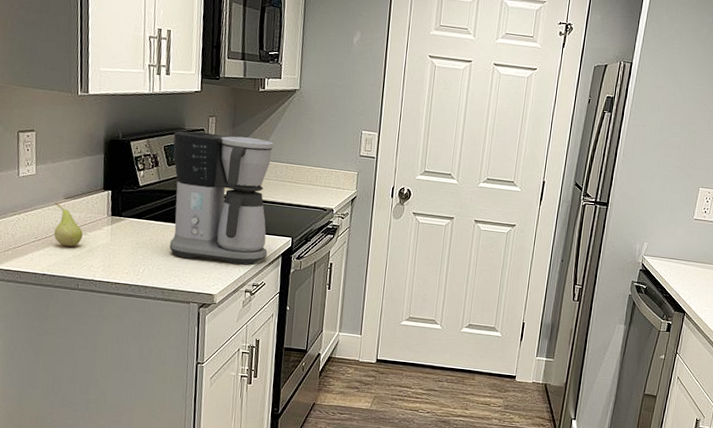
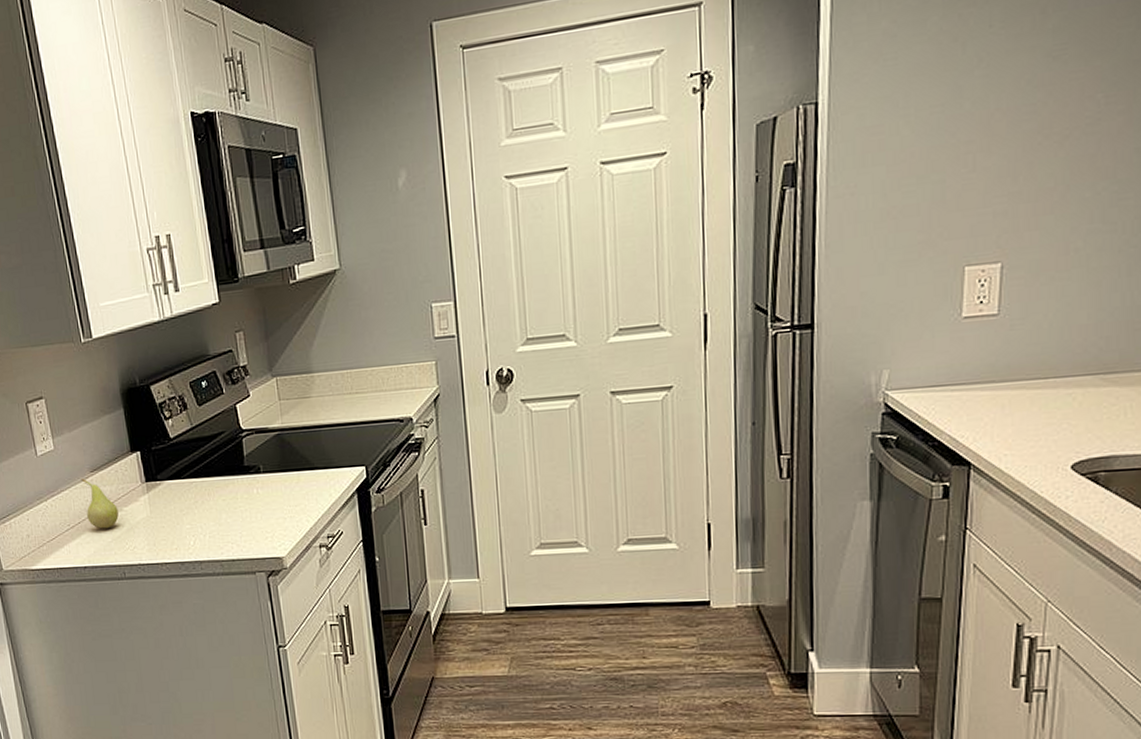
coffee maker: present [169,131,274,265] -> none [197,345,339,518]

